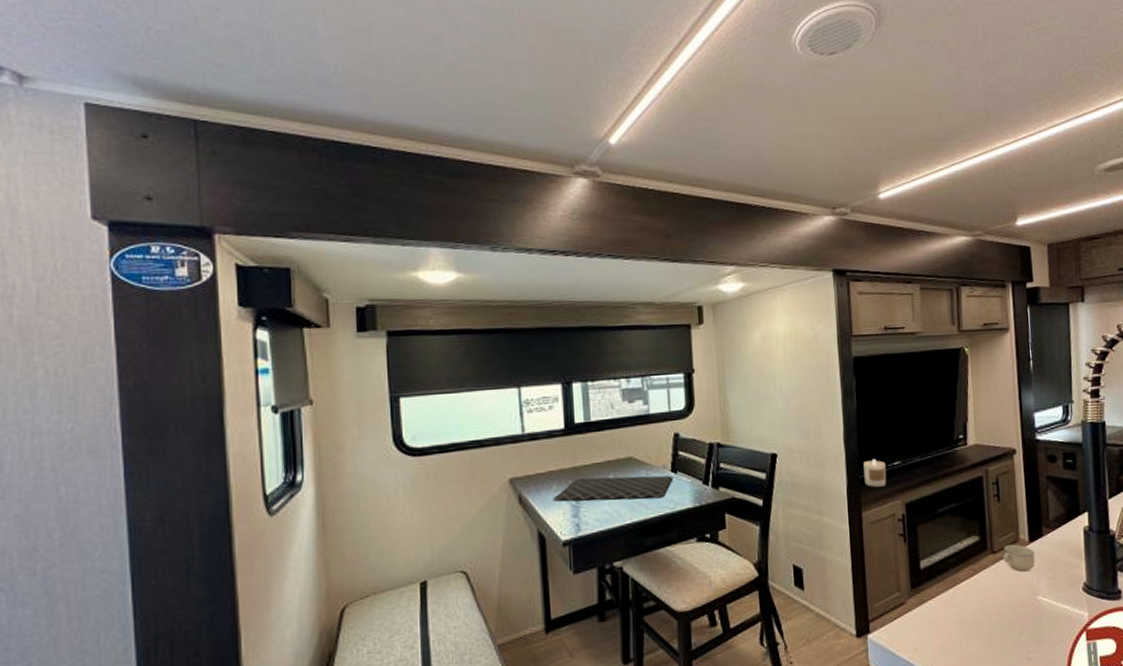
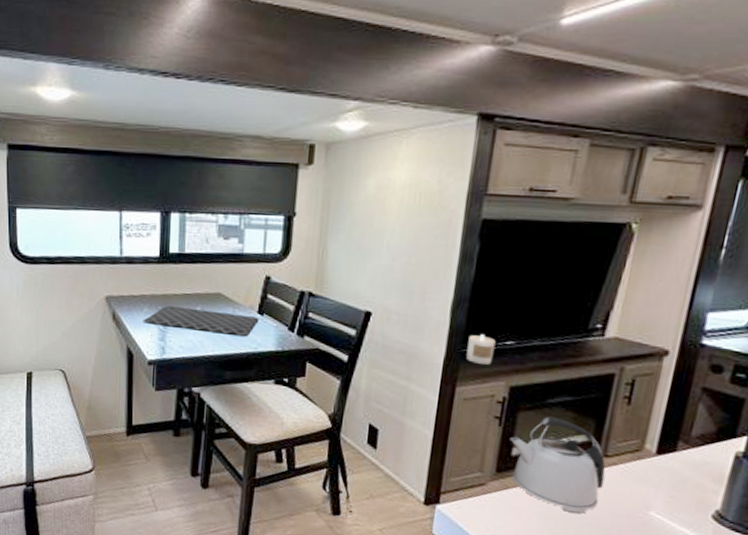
kettle: none [916,524,998,614] -> present [510,416,606,514]
cup: present [1003,544,1035,572] -> none [616,451,661,484]

